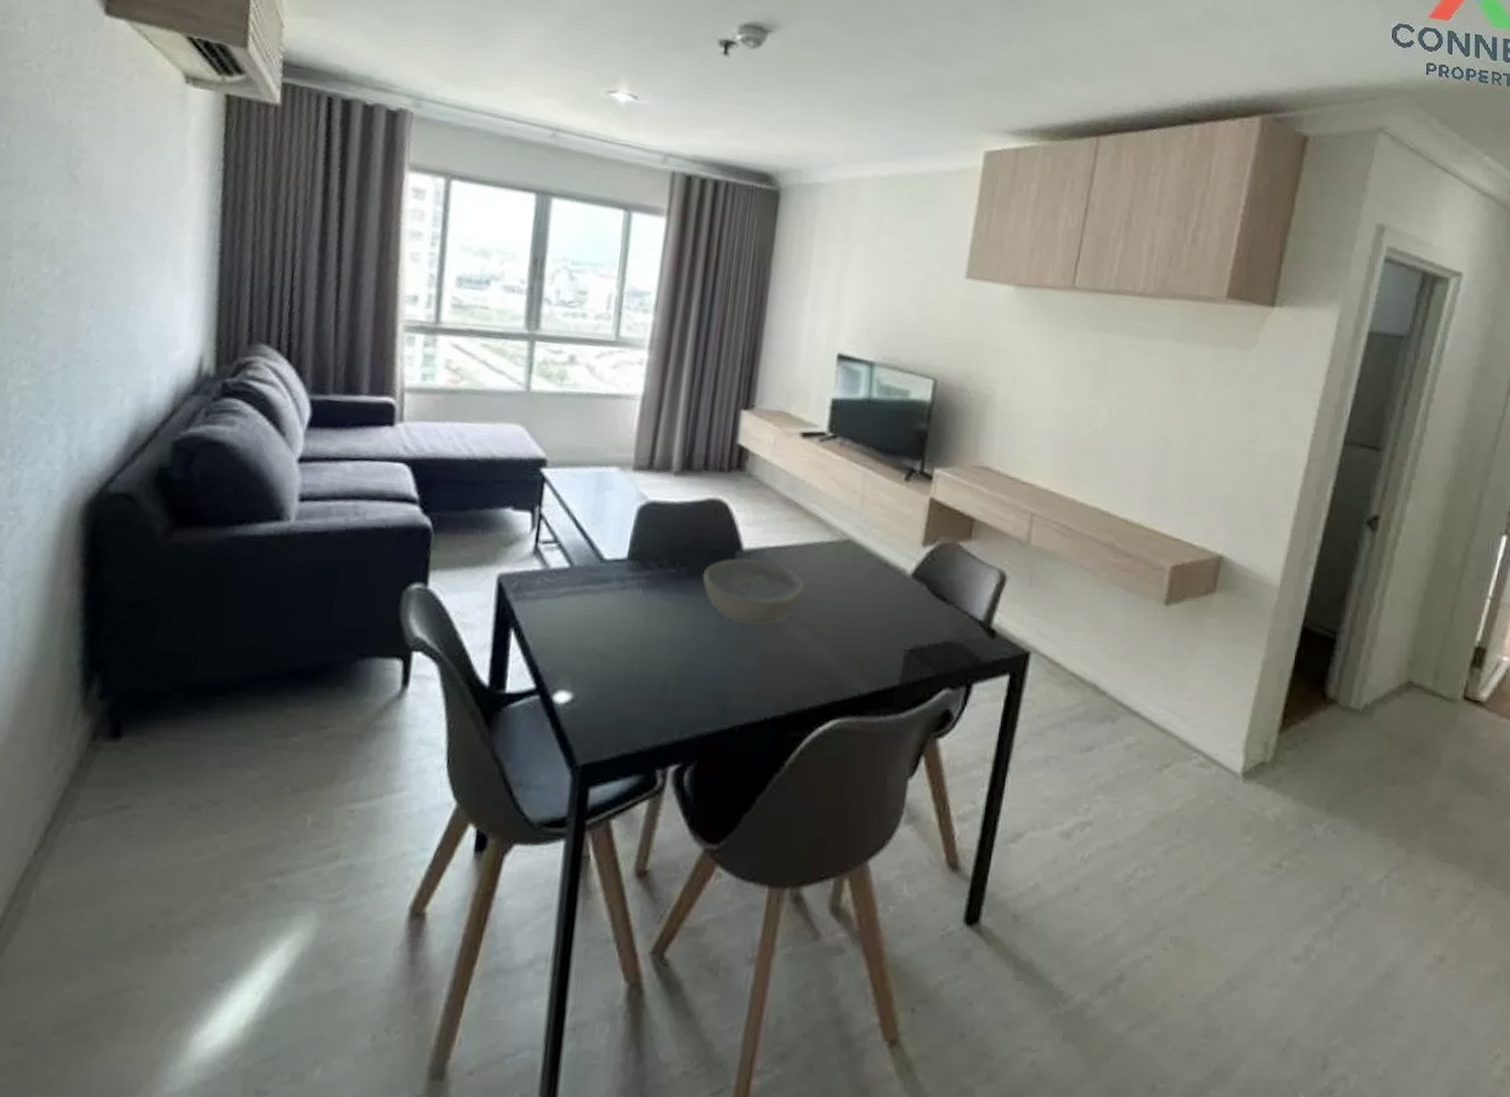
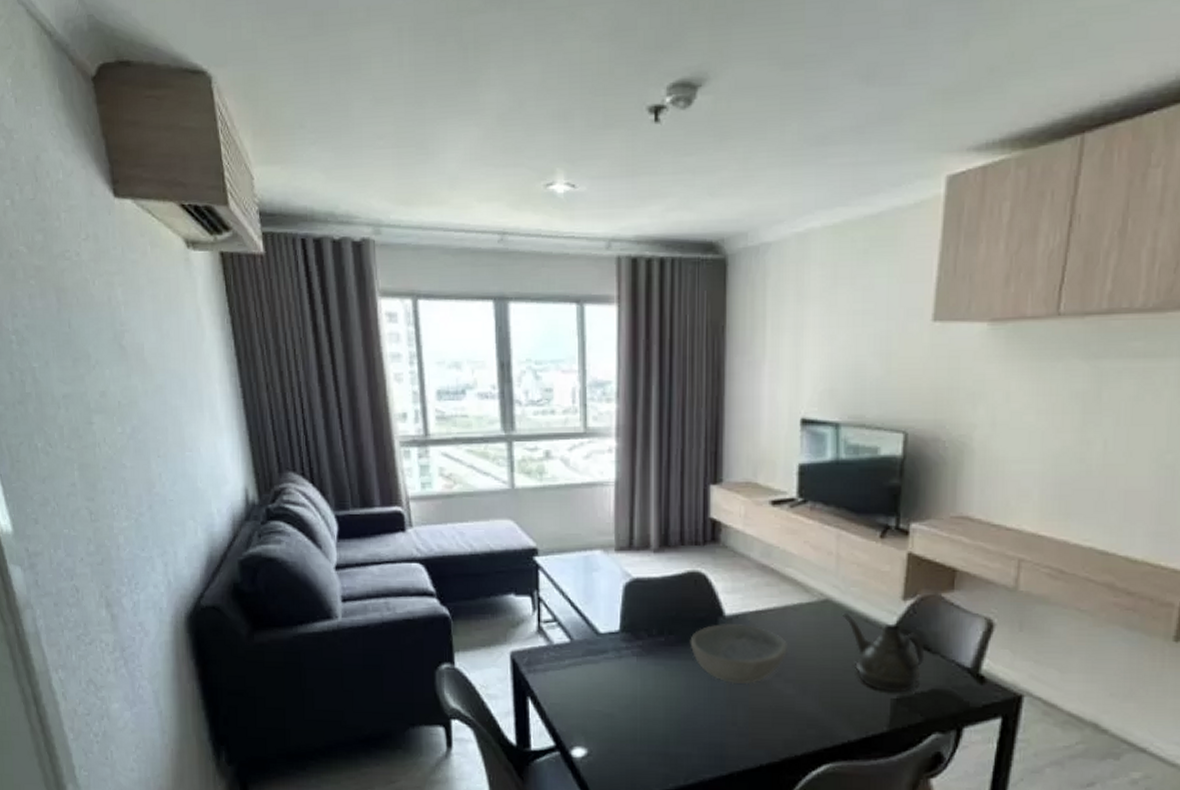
teapot: none [863,554,940,644] -> present [842,612,925,693]

